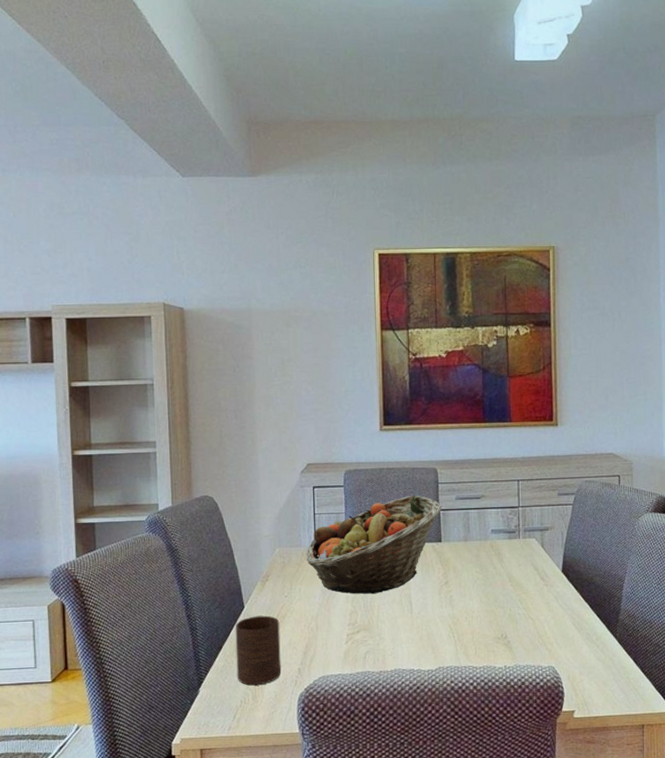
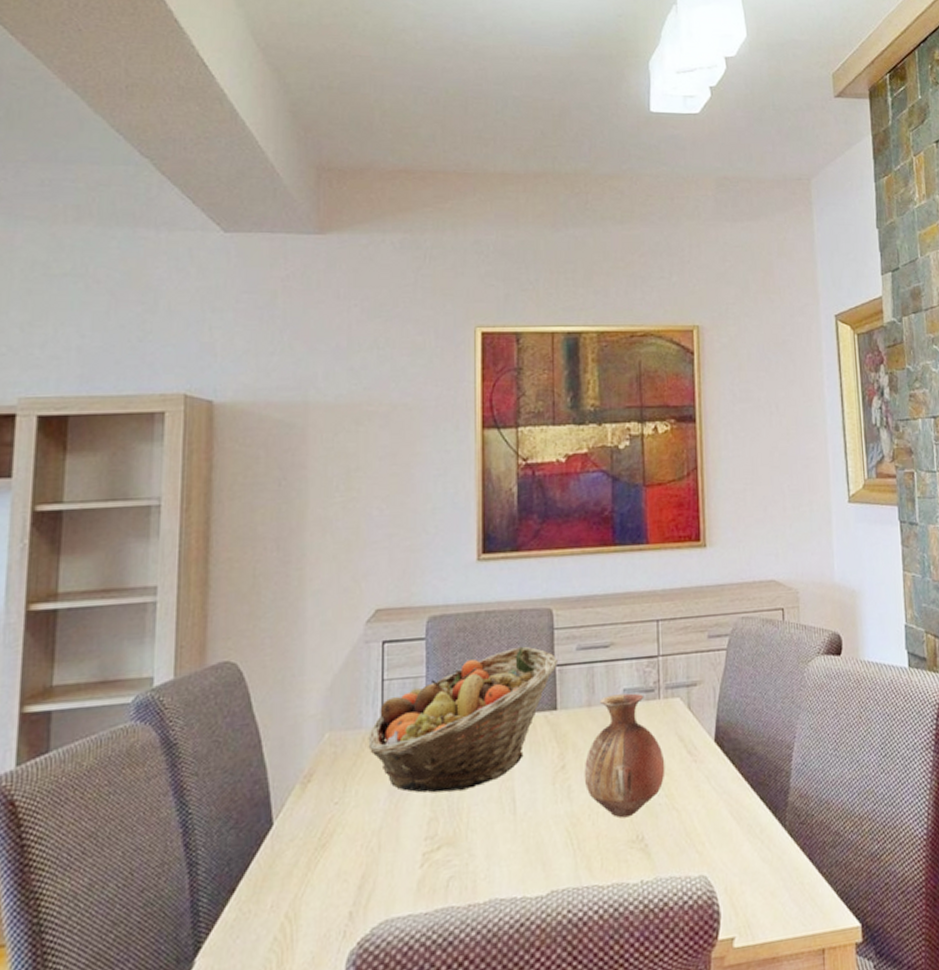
cup: present [235,615,282,686] -> none [255,834,325,946]
vase: none [462,533,523,622] -> present [584,693,665,818]

